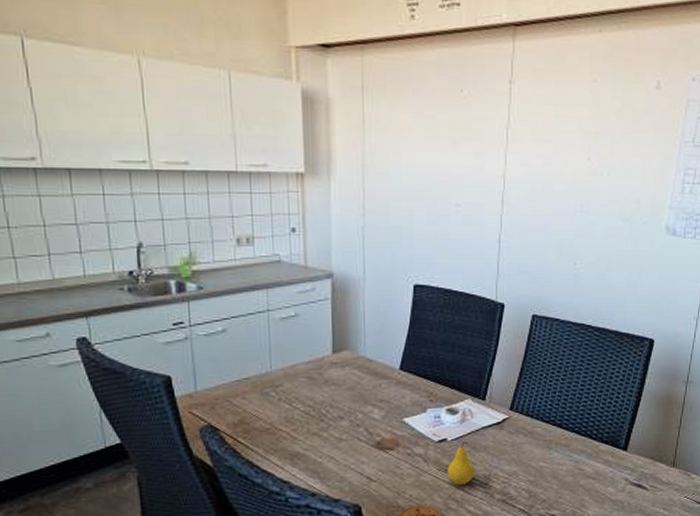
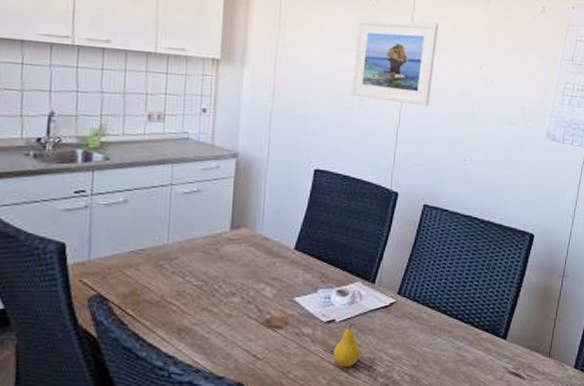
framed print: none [446,111,539,207] -> present [351,19,438,106]

